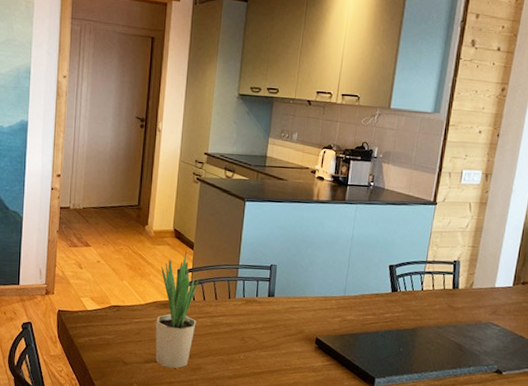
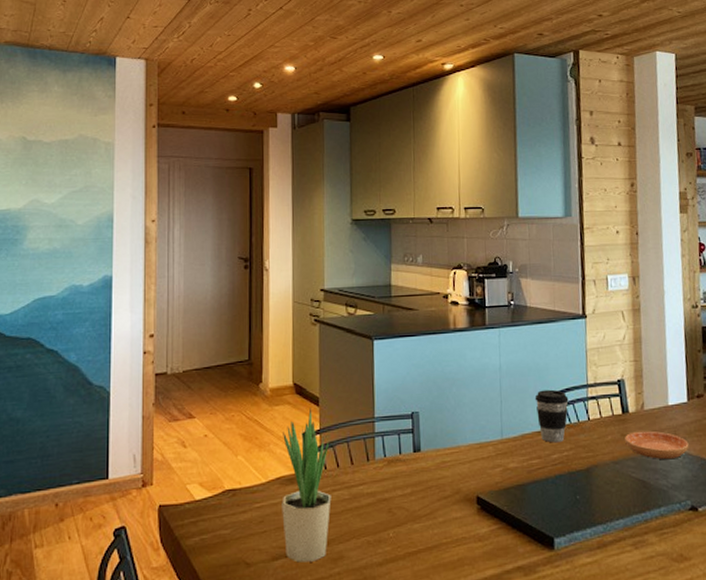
coffee cup: none [377,260,408,305] -> present [535,389,569,443]
saucer: none [450,304,506,331] -> present [625,430,689,460]

